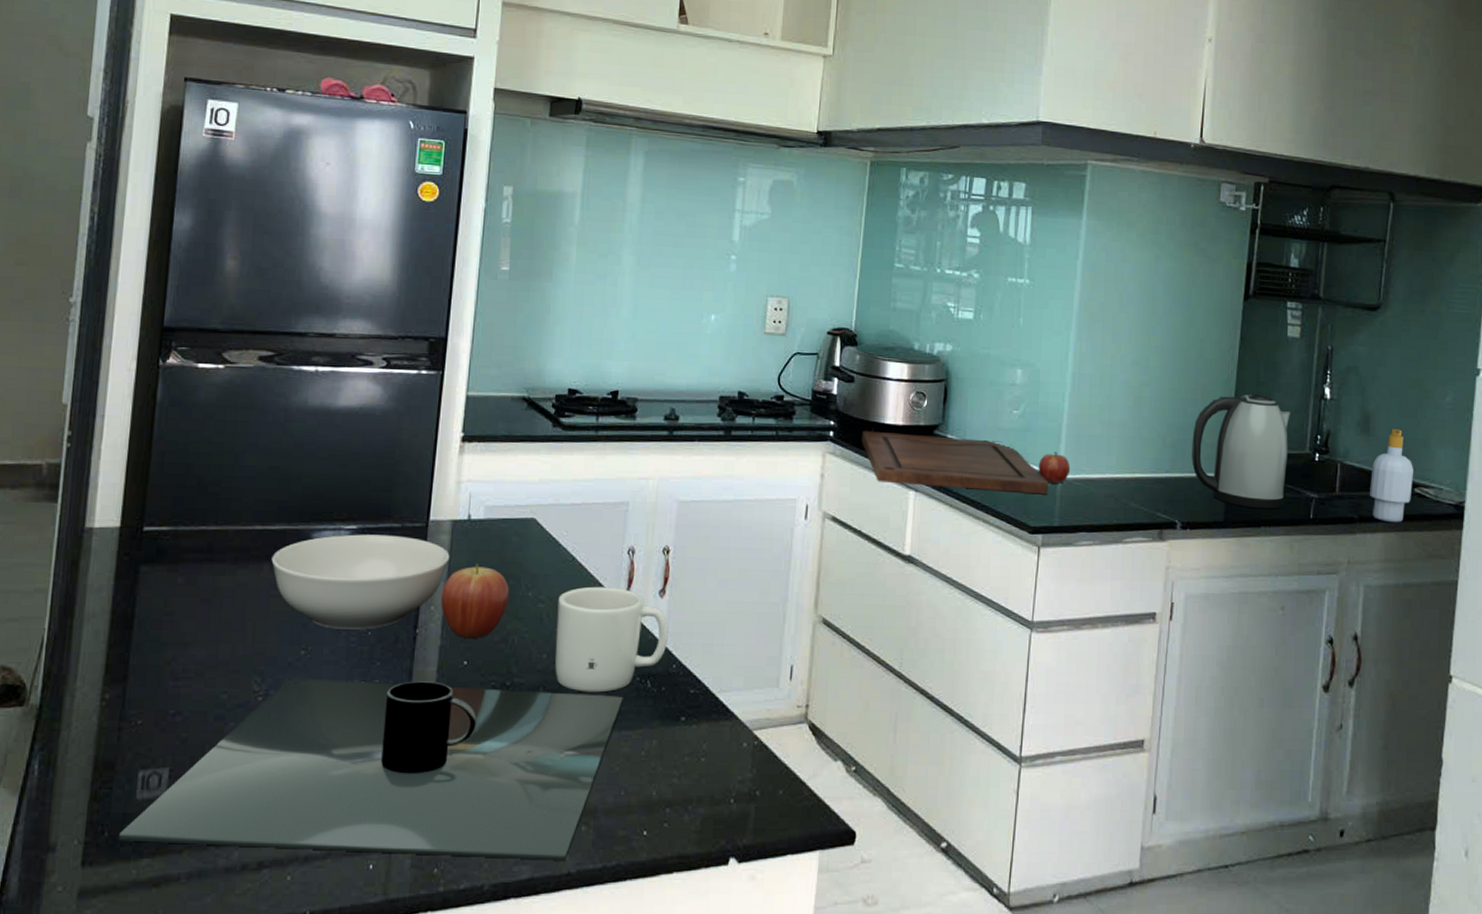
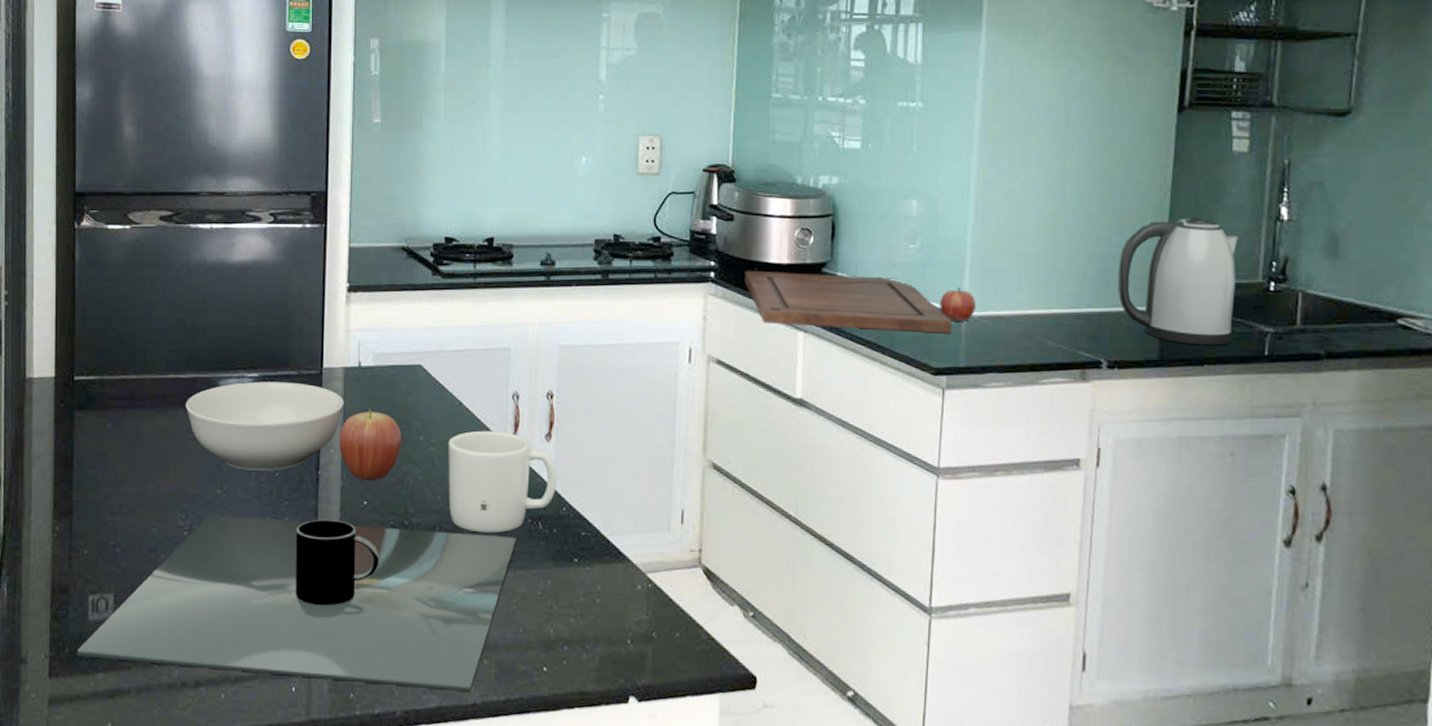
soap bottle: present [1370,429,1414,523] -> none [1340,252,1397,359]

